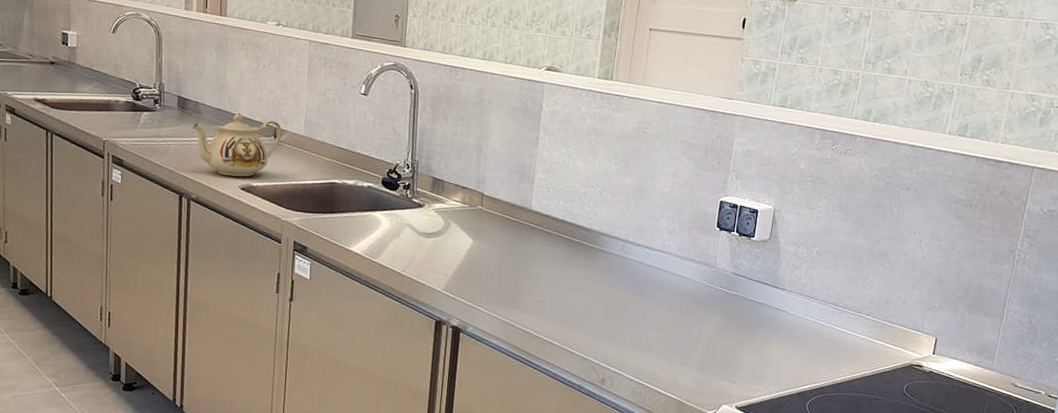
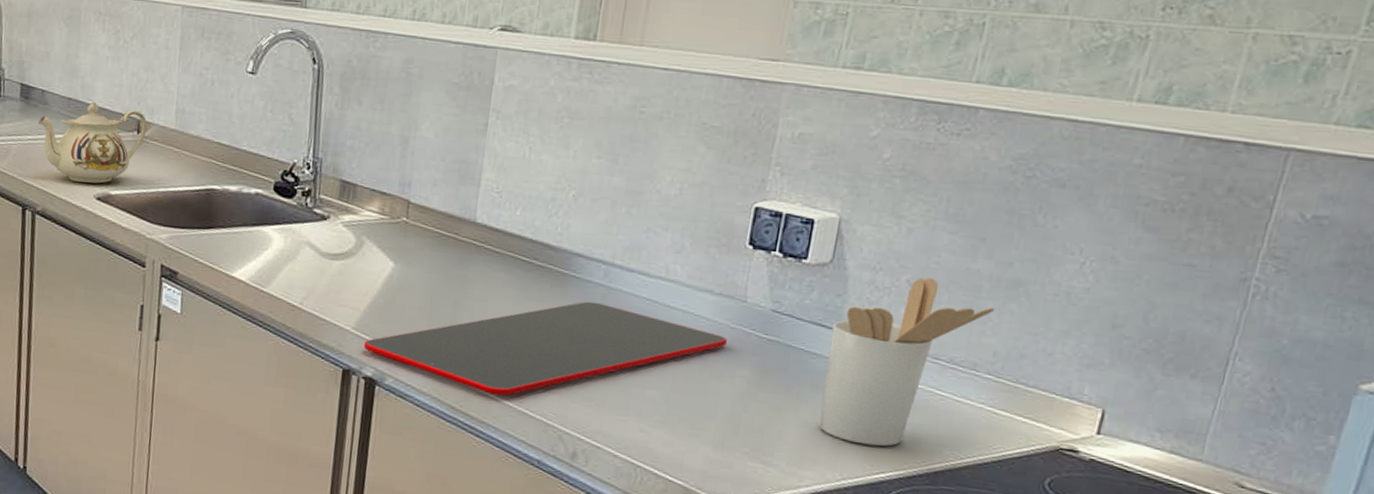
cutting board: none [451,268,705,338] -> present [363,301,728,396]
utensil holder: none [765,250,870,367] -> present [819,277,994,447]

